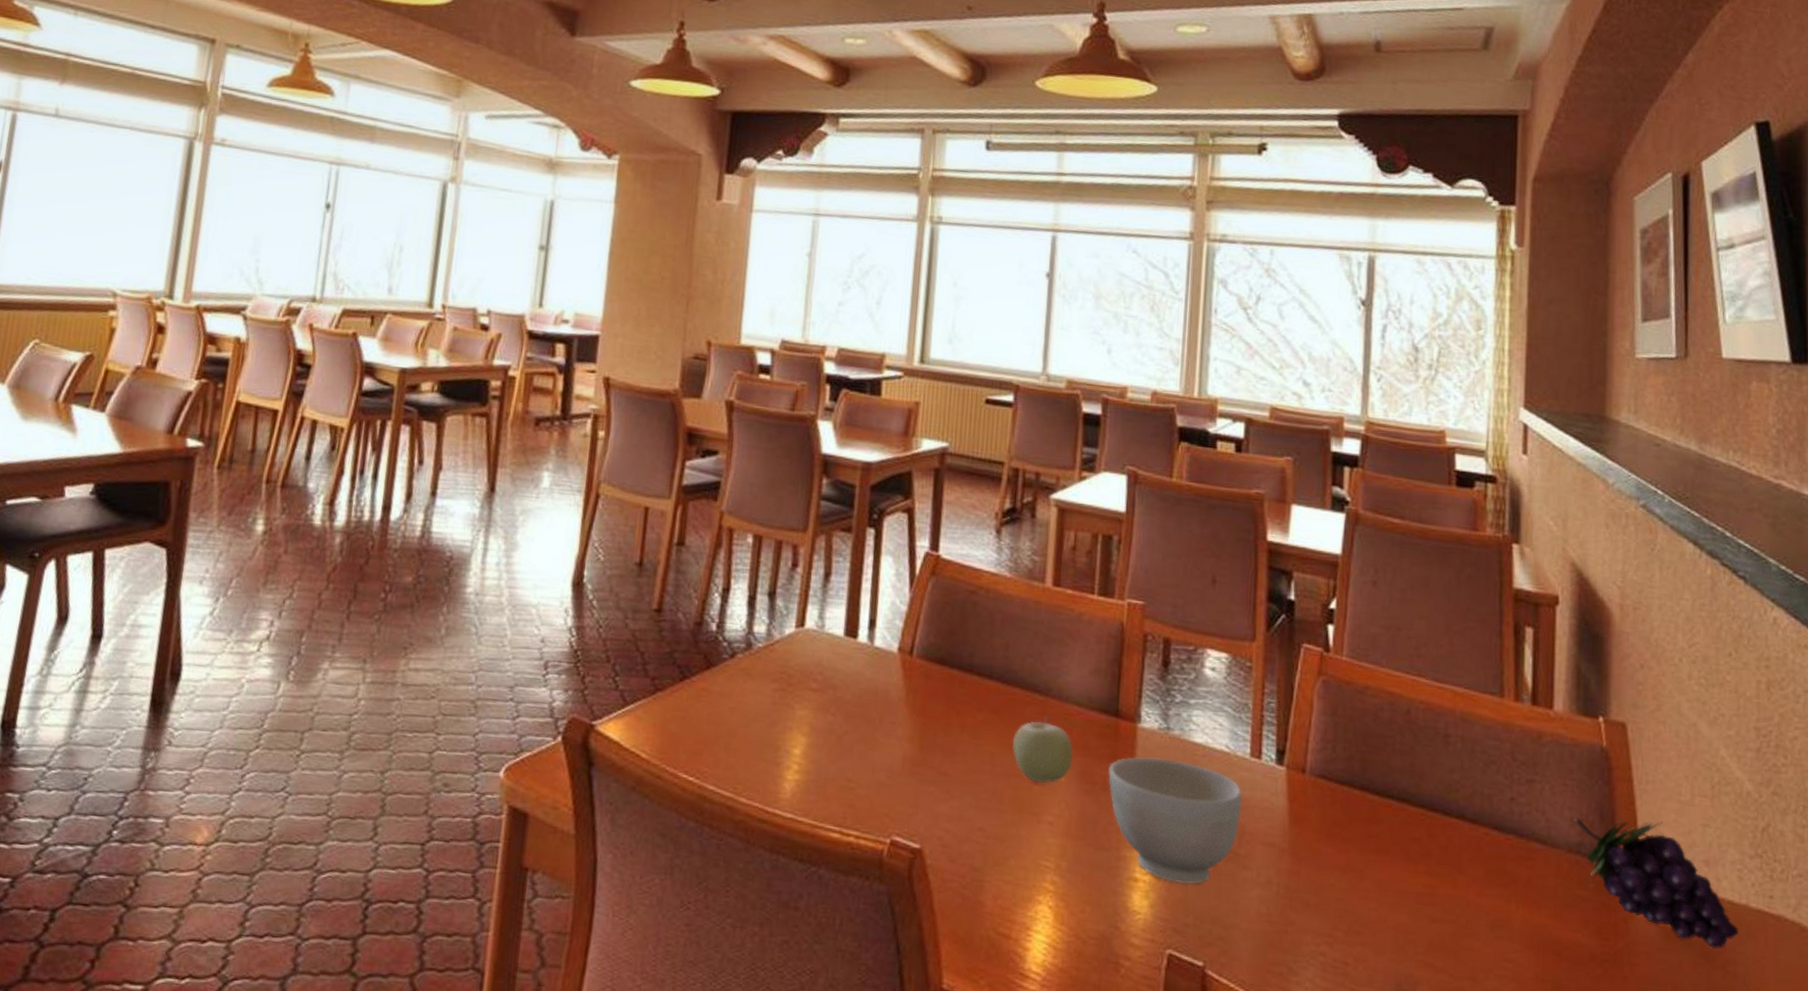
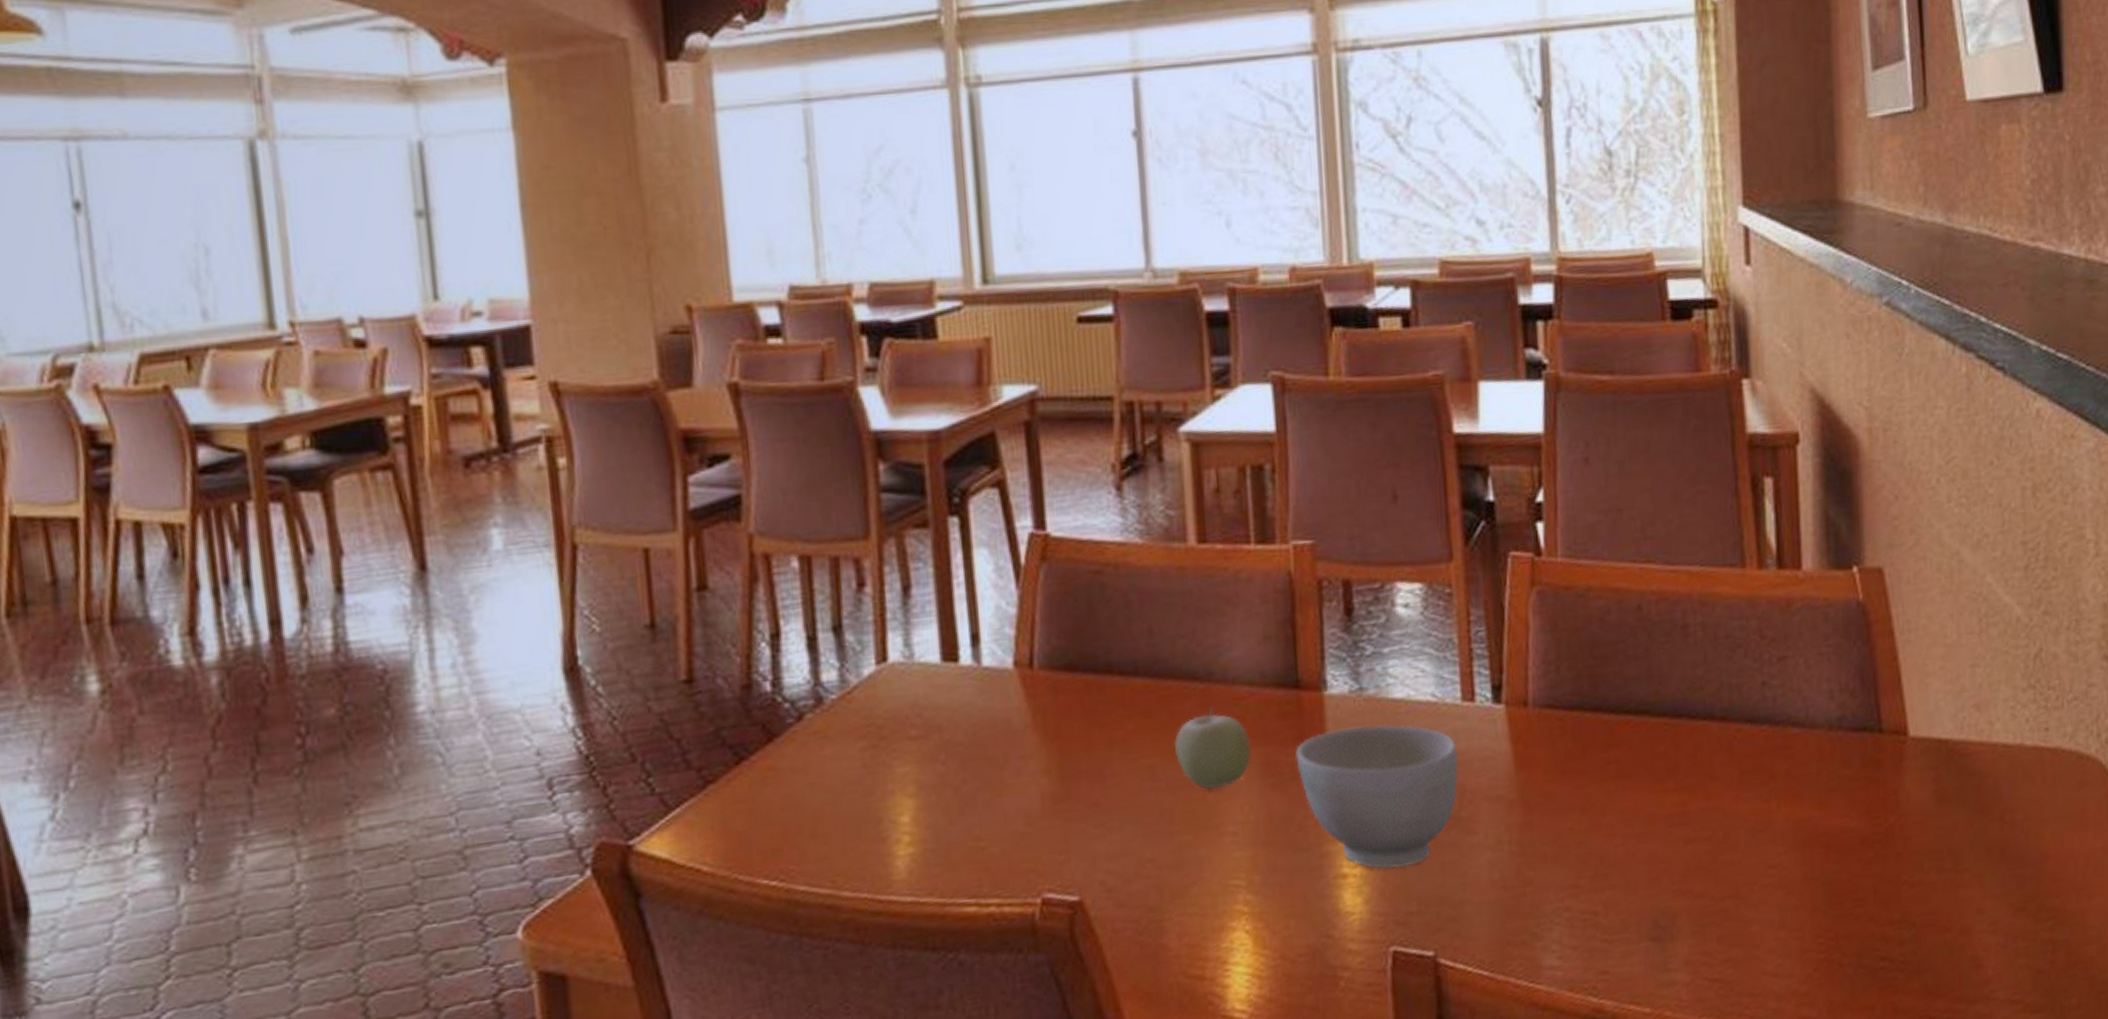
fruit: present [1574,817,1739,950] -> none [1833,672,2015,801]

